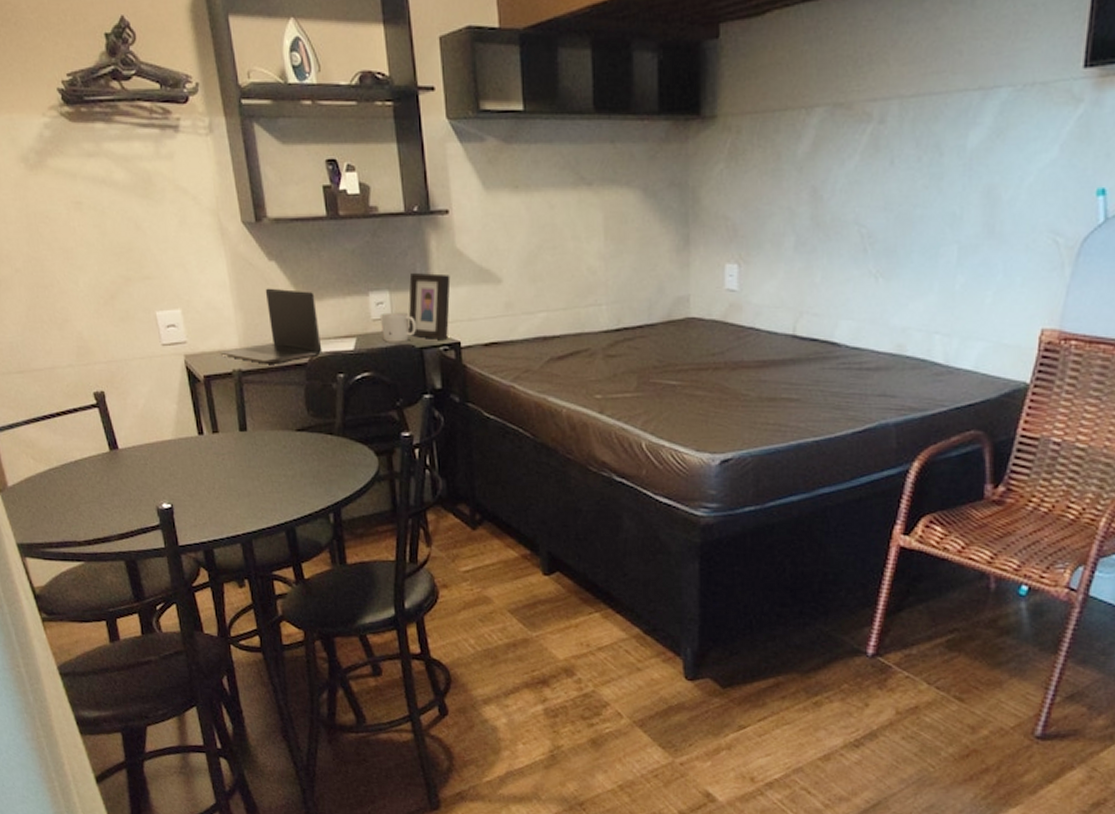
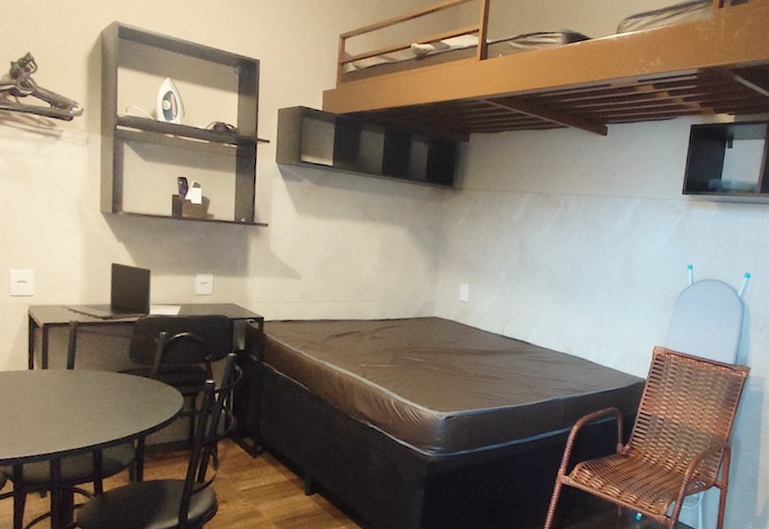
mug: present [379,312,417,342] -> none [202,290,232,314]
picture frame: present [408,273,451,339] -> none [224,264,263,314]

